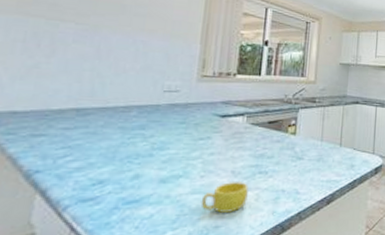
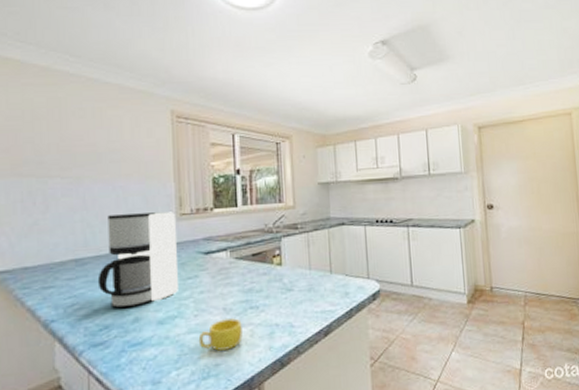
coffee maker: none [98,68,196,164] -> present [97,211,178,309]

